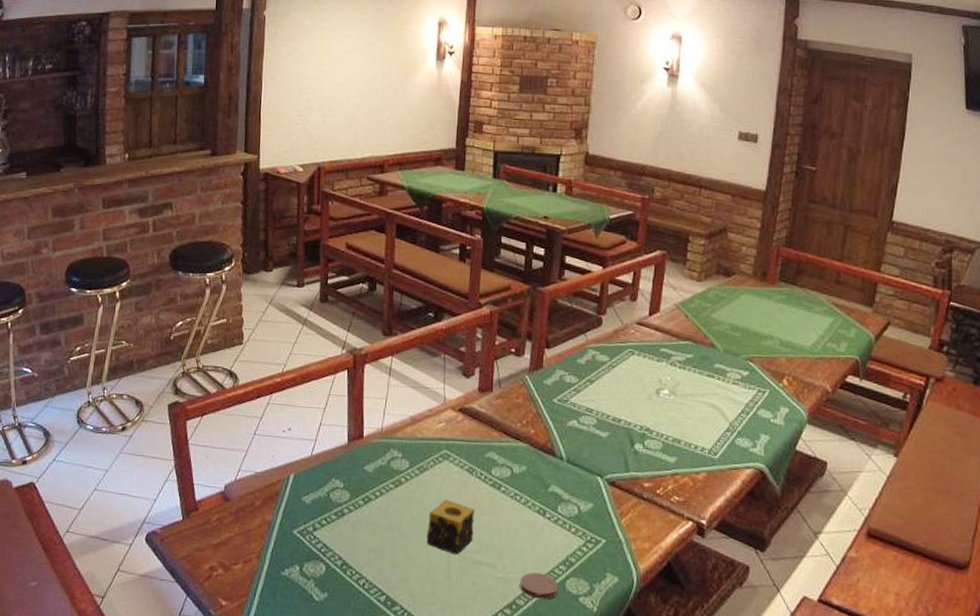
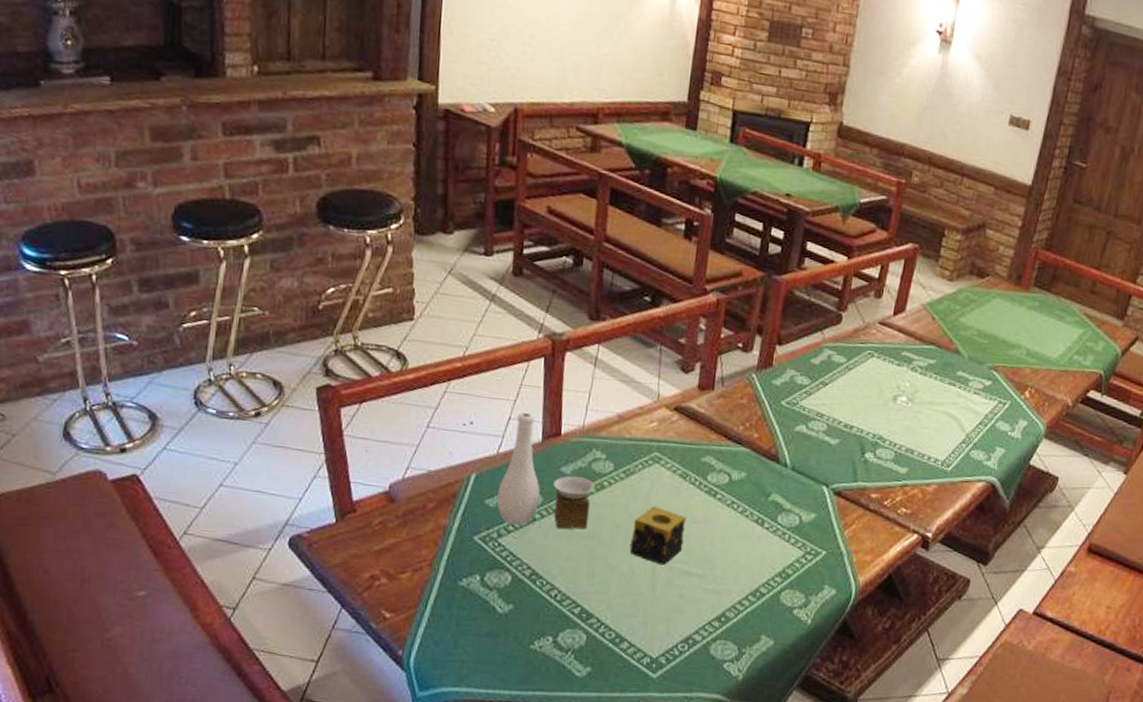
vase: none [312,418,394,523] -> present [497,412,595,530]
coaster: present [520,572,559,600] -> none [731,584,773,612]

